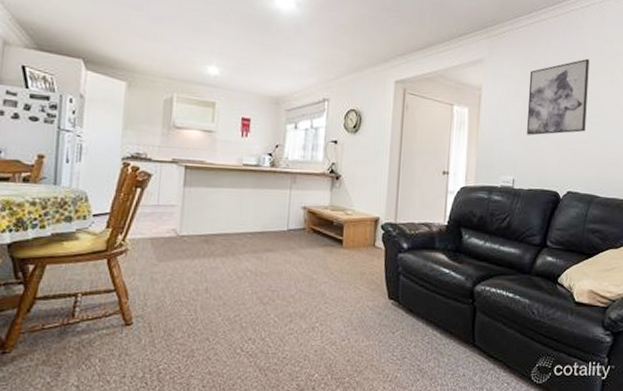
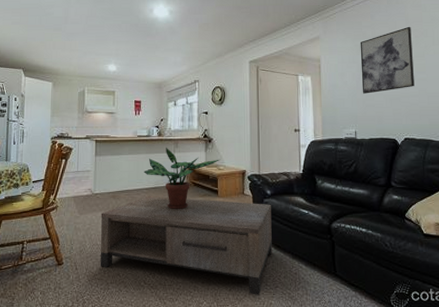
coffee table: none [183,242,407,367] -> present [100,195,272,295]
potted plant: none [248,181,349,262] -> present [143,147,220,210]

